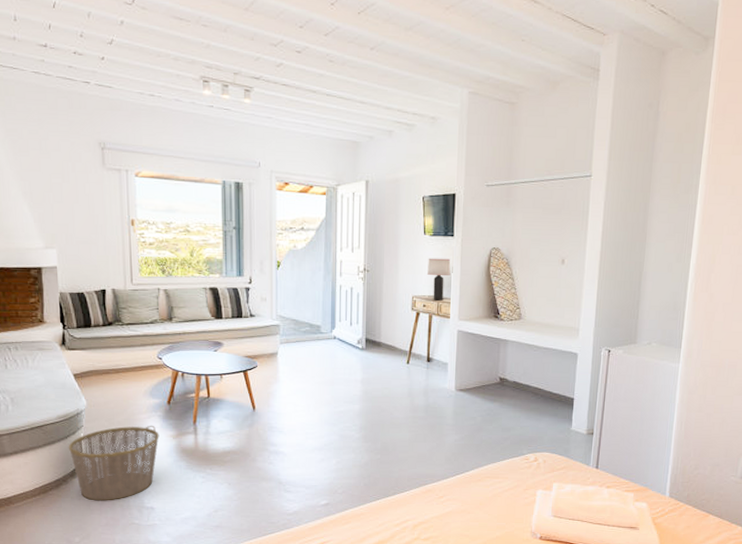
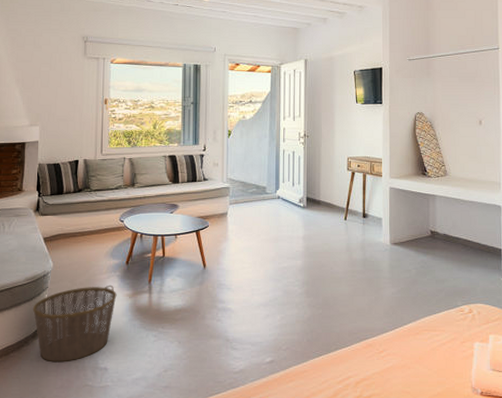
table lamp: present [427,258,451,301] -> none [360,123,381,161]

